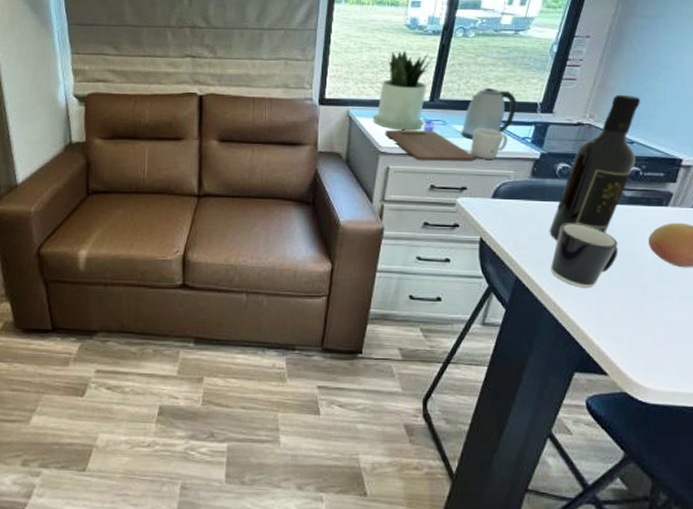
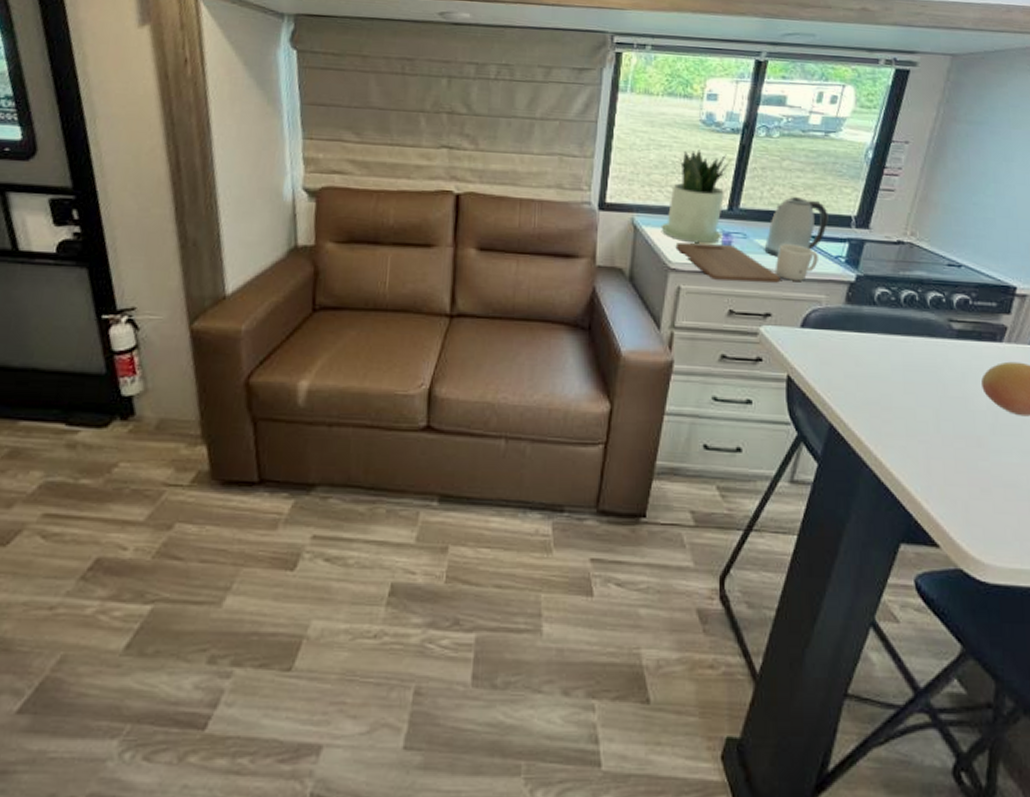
wine bottle: present [549,94,641,241] -> none [867,209,968,381]
mug: present [551,223,618,289] -> none [870,359,948,439]

